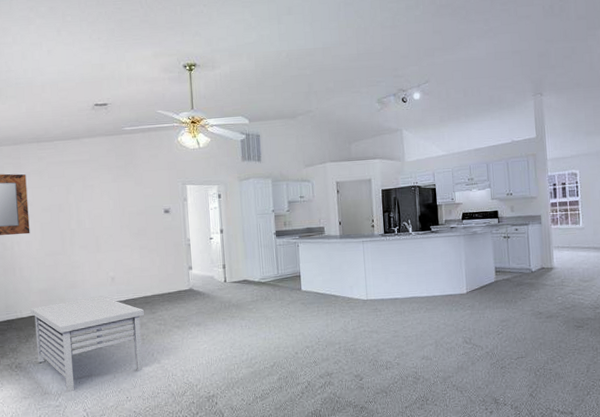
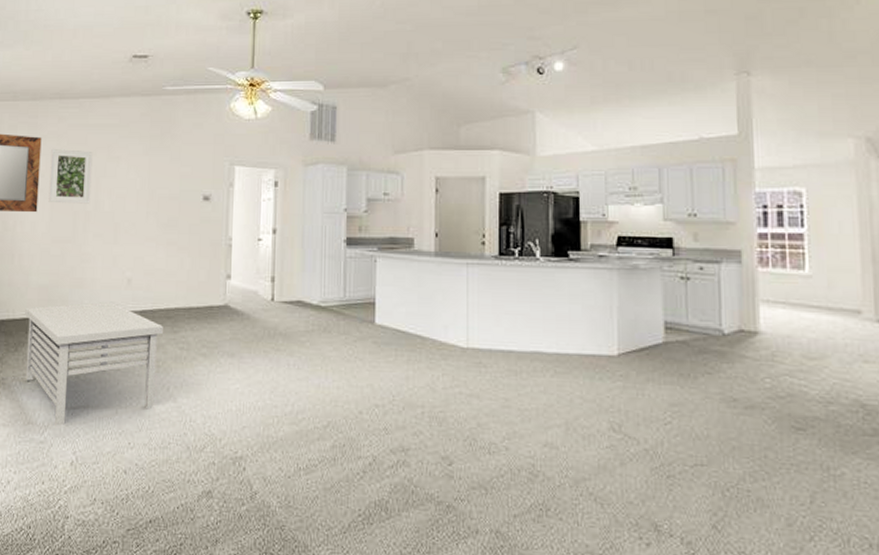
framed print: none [35,182,74,225] -> present [48,149,93,204]

